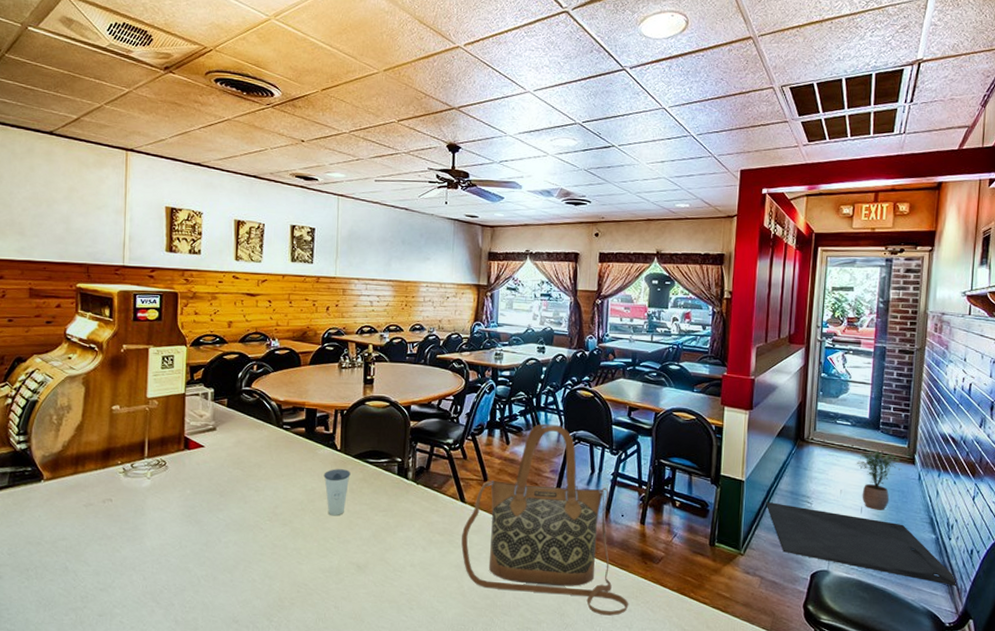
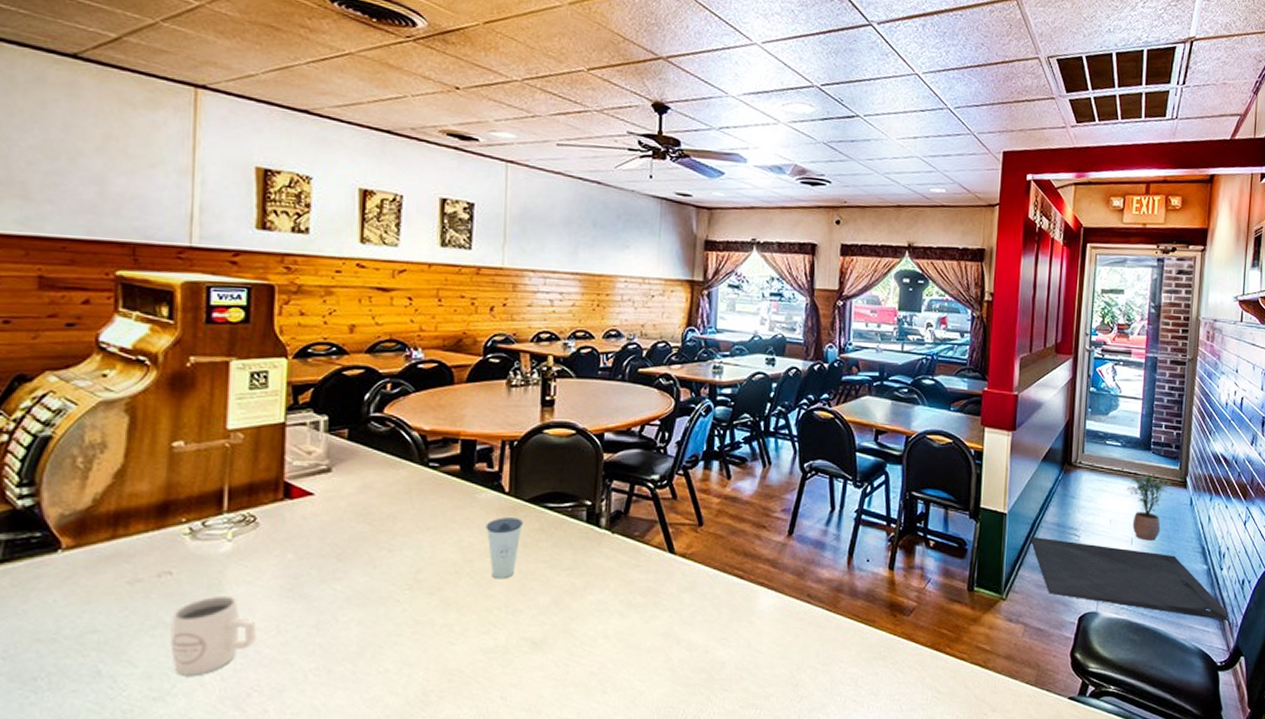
mug: none [111,518,166,575] -> present [170,595,256,675]
handbag: present [461,424,629,616] -> none [669,452,876,682]

